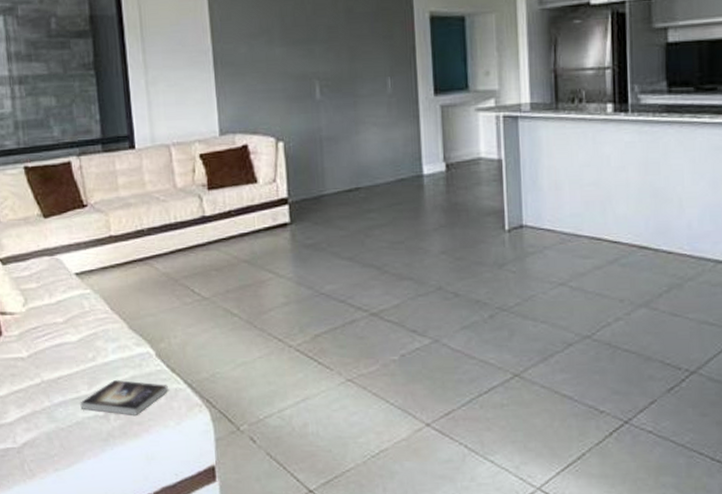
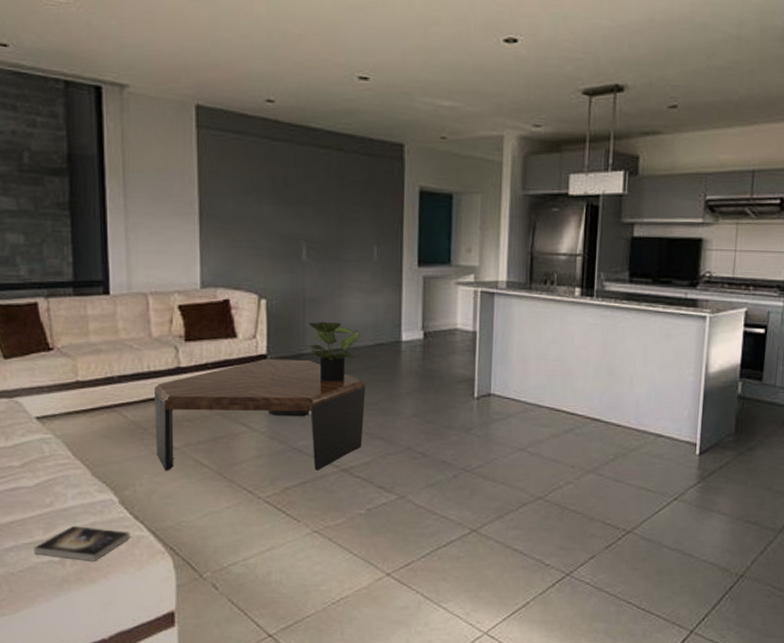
coffee table: none [182,200,391,322] -> present [155,358,366,471]
potted plant: none [326,160,380,223] -> present [306,321,361,382]

